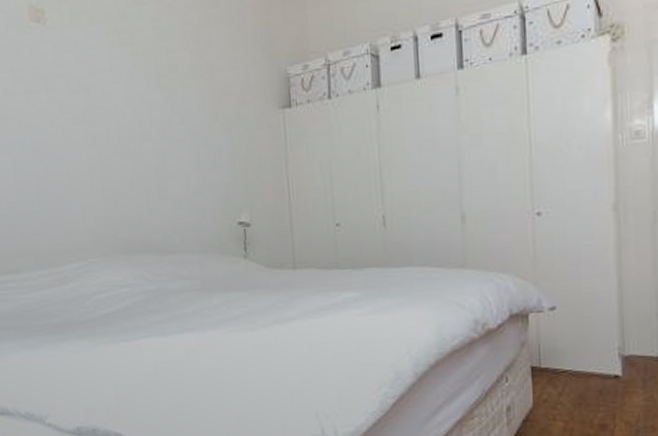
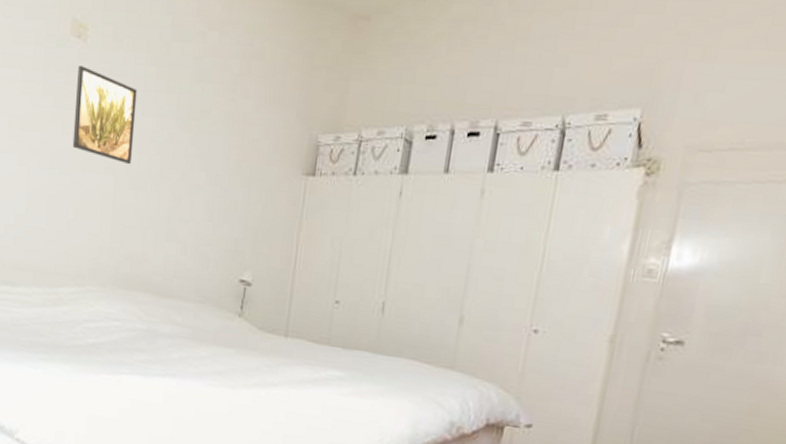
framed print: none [42,47,110,134] -> present [72,64,138,165]

